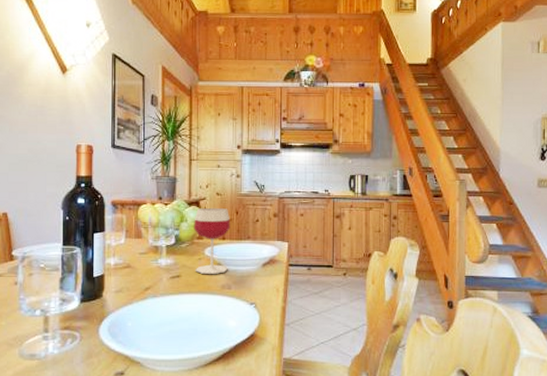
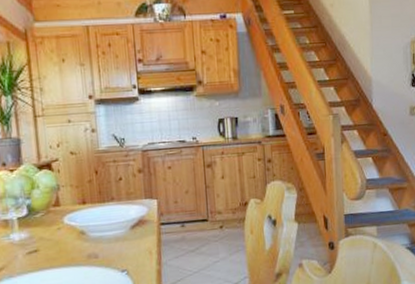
wineglass: present [194,207,231,275] -> none [47,168,93,245]

